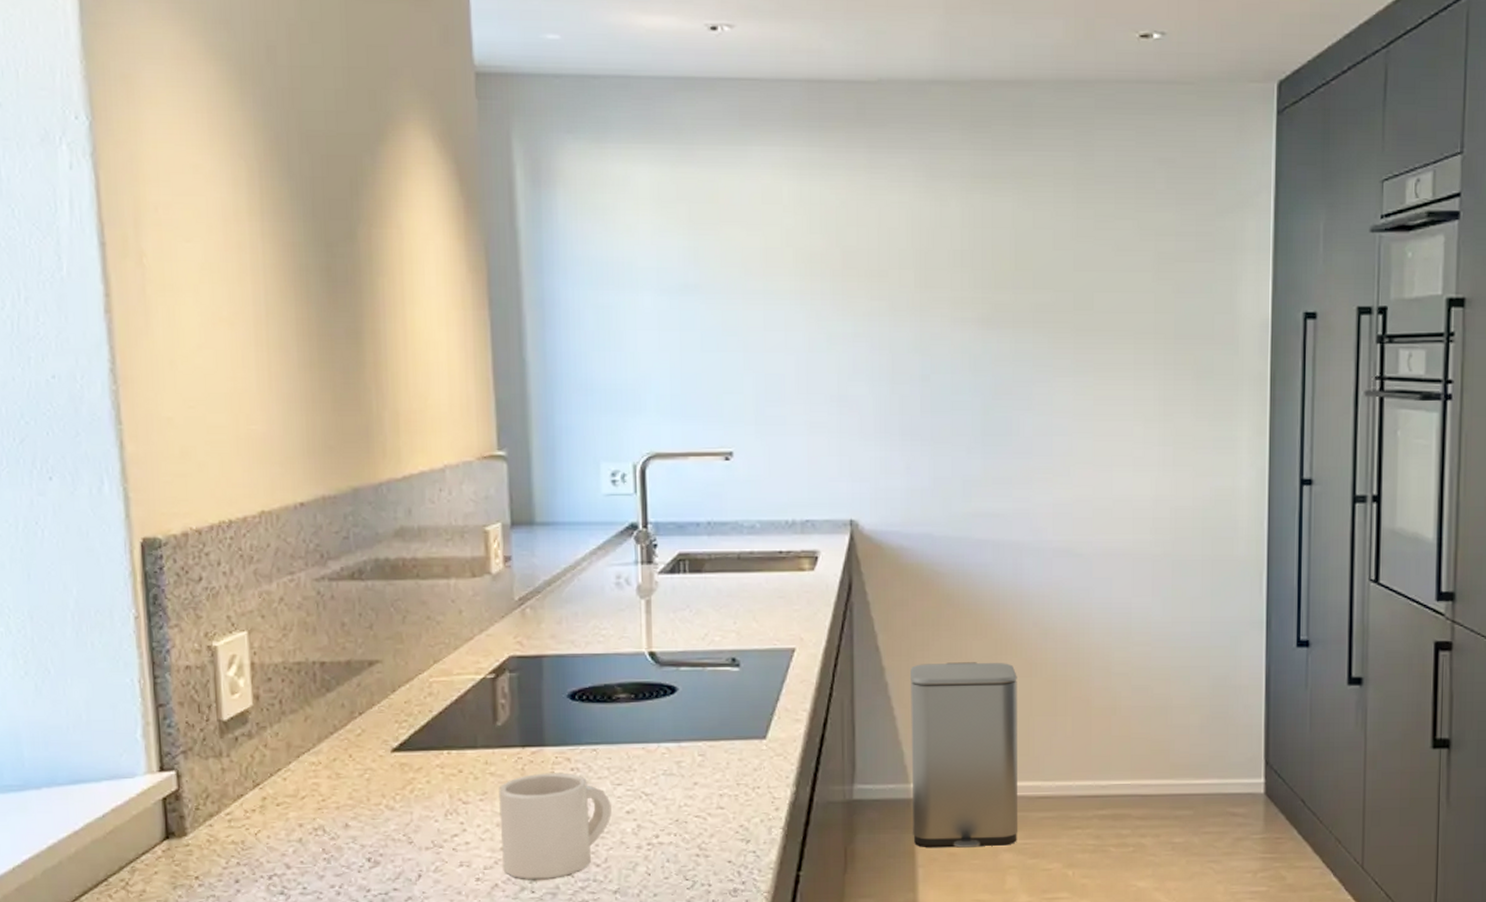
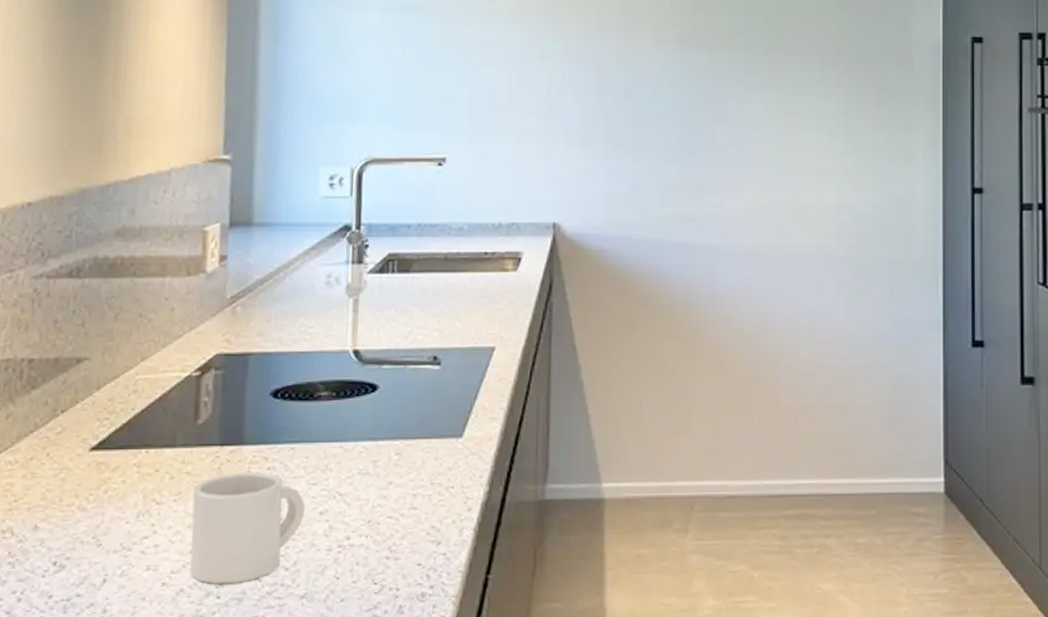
pedal bin: present [911,662,1019,848] -> none [602,361,708,549]

